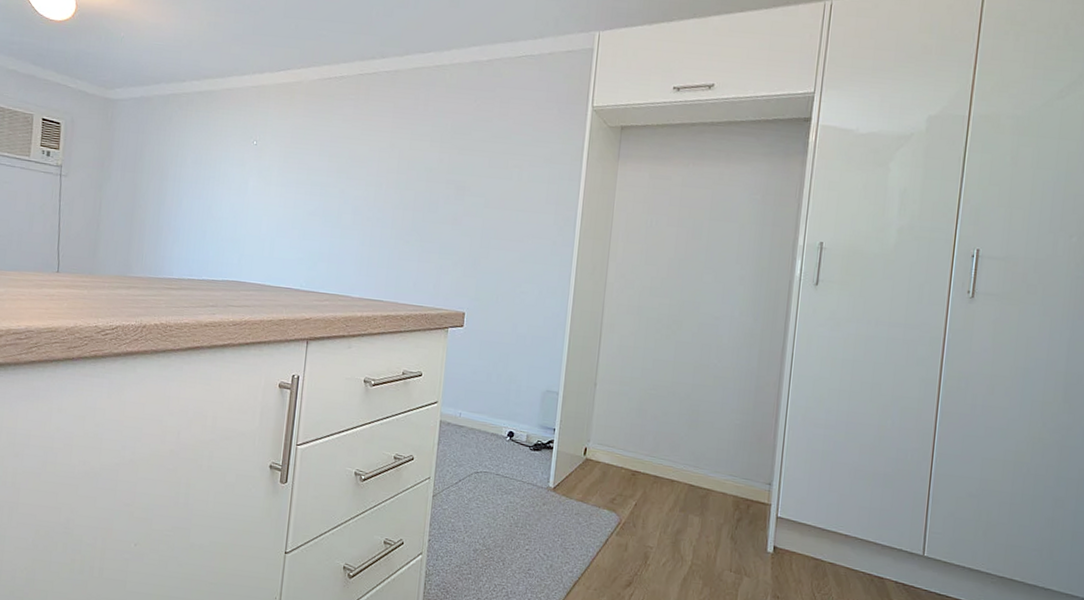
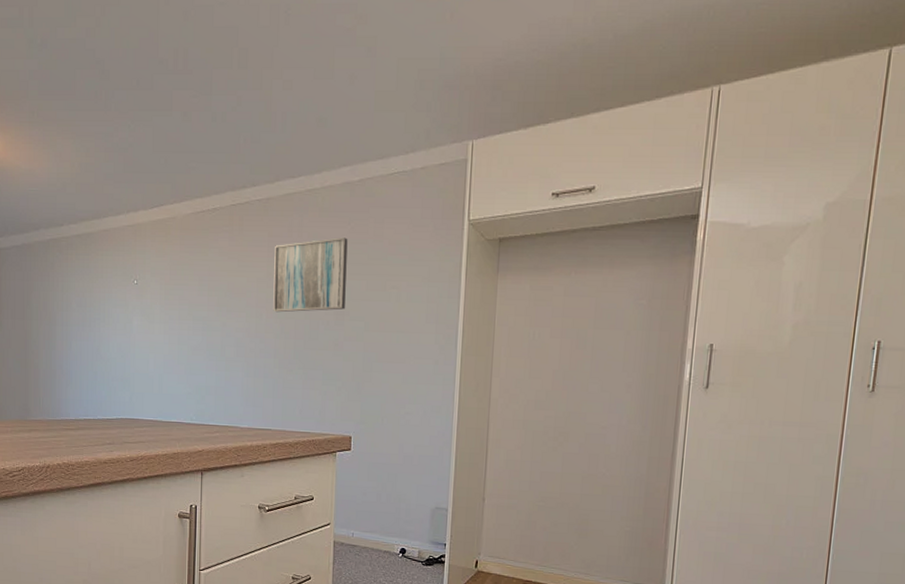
wall art: none [393,114,473,185] -> present [273,237,348,313]

